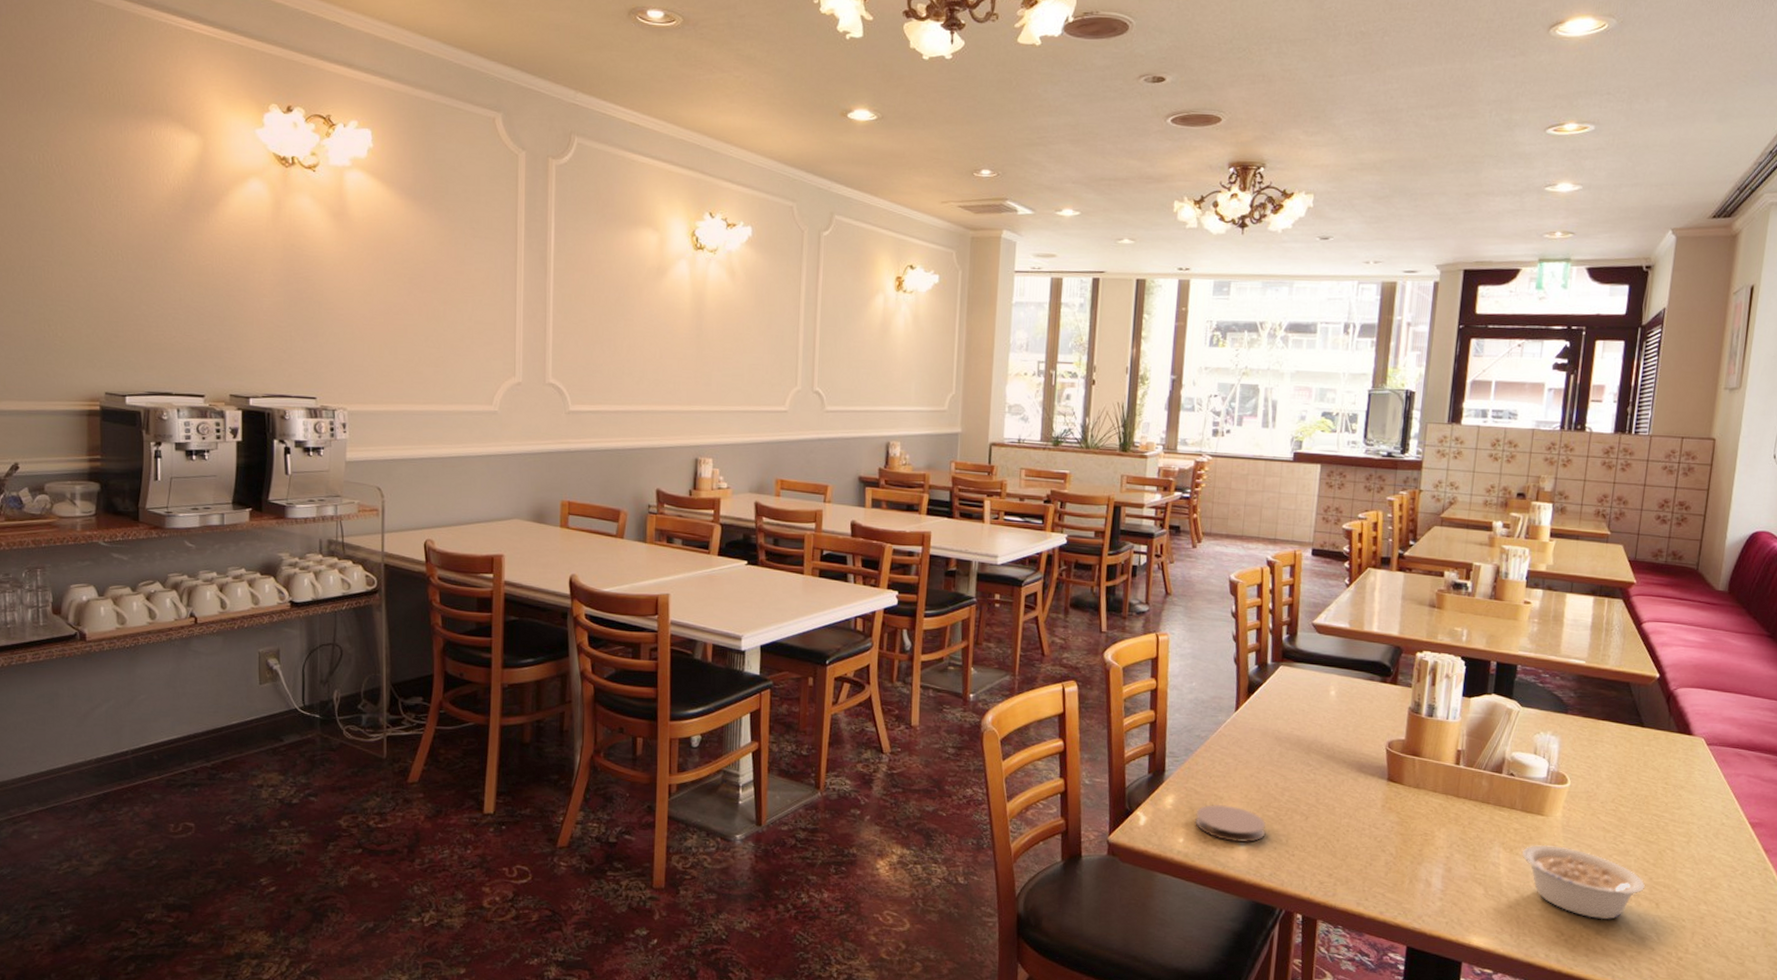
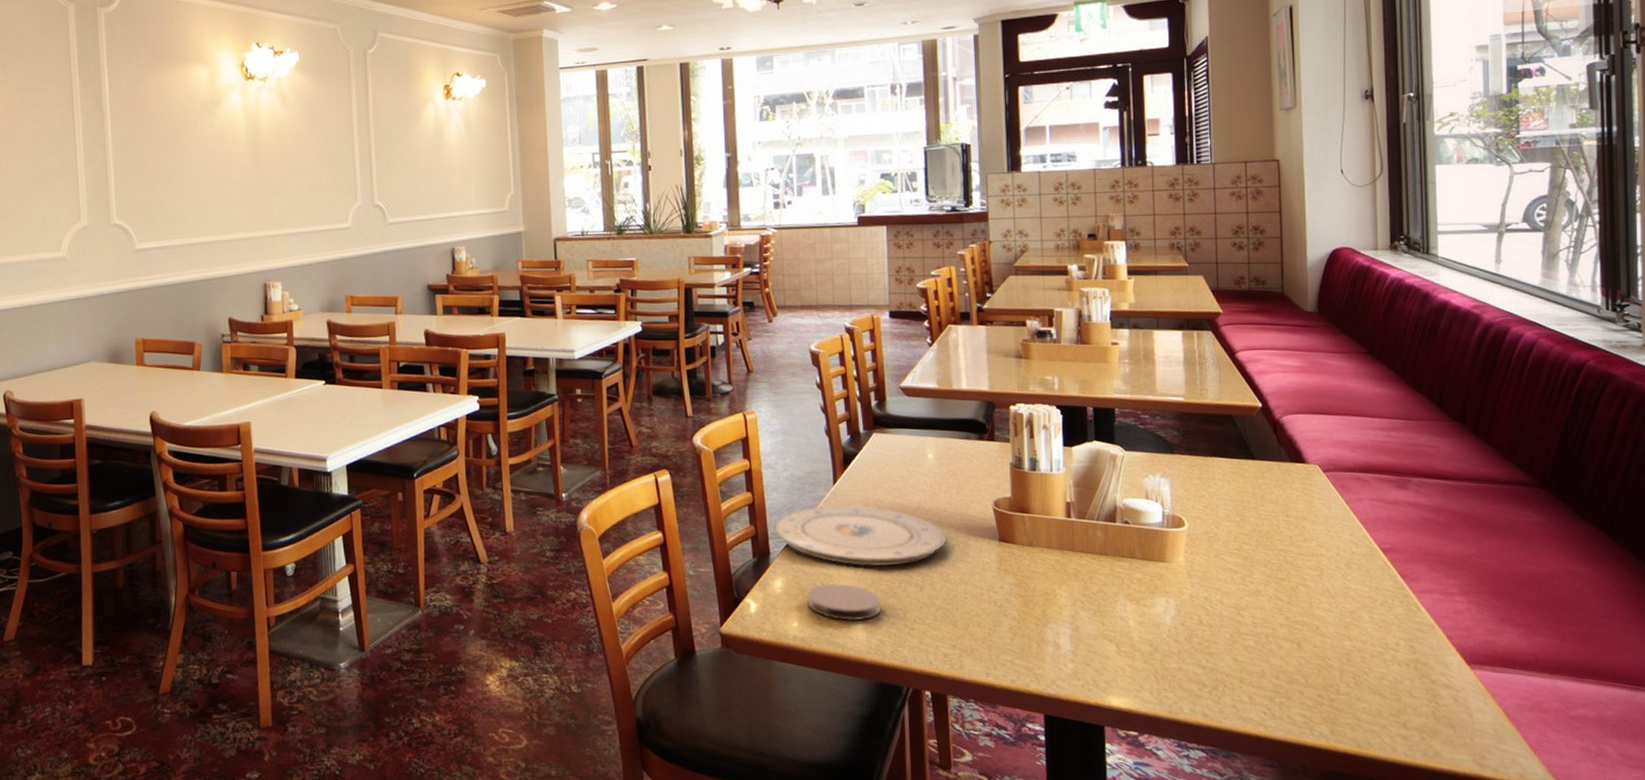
plate: none [1172,730,1338,794] -> present [774,506,947,567]
legume: present [1522,844,1645,920] -> none [1150,592,1283,667]

